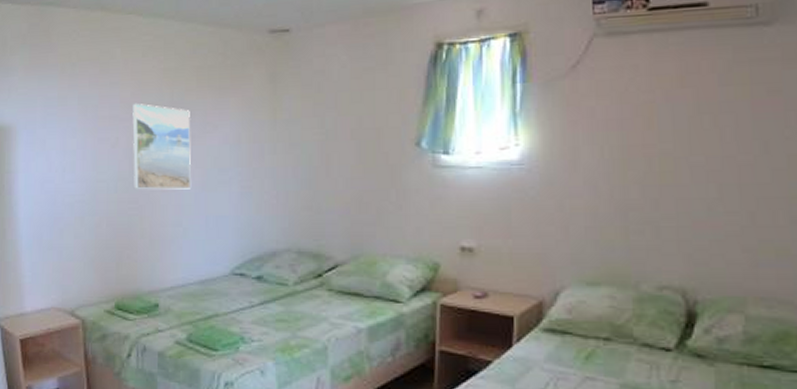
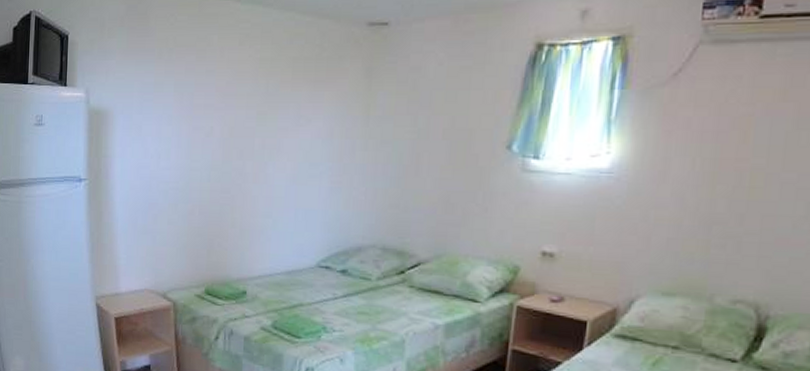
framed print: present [132,103,191,190] -> none [226,92,284,182]

